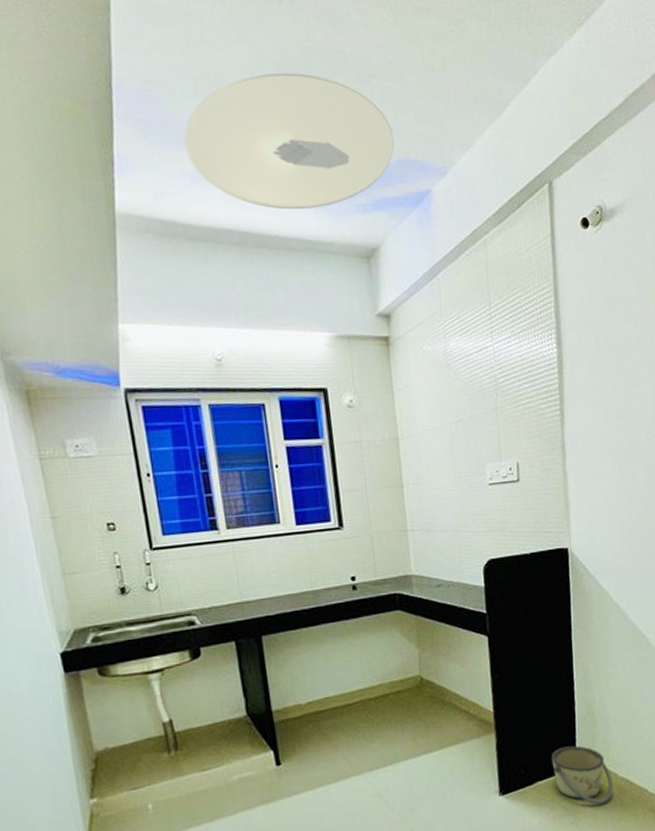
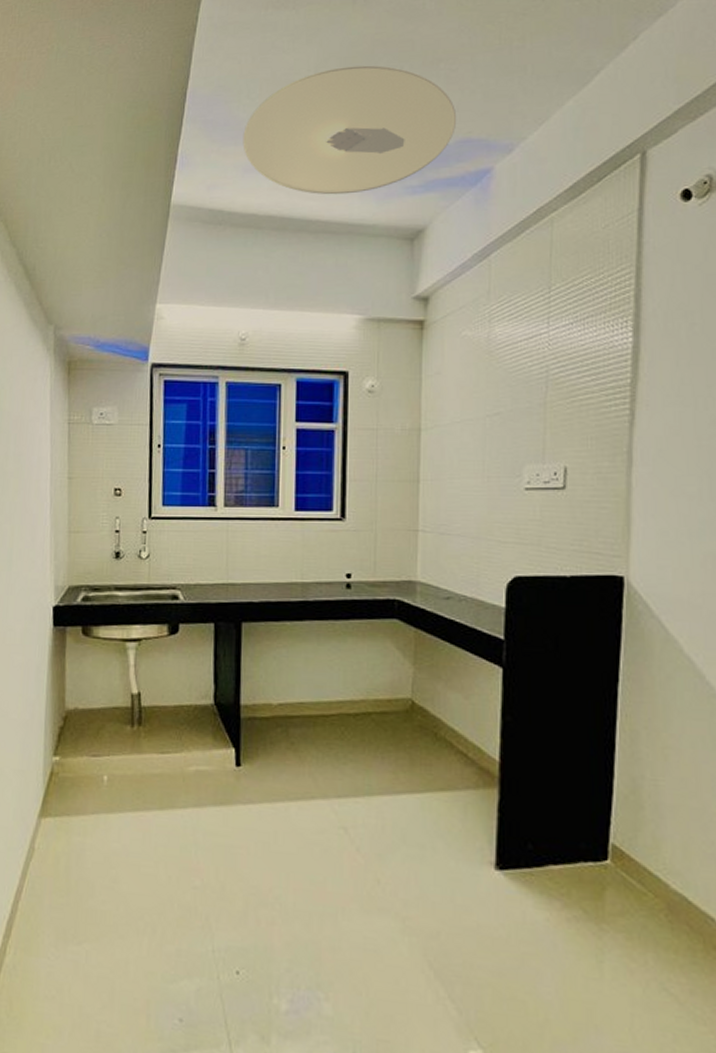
bucket: present [551,745,614,805] -> none [572,828,661,920]

